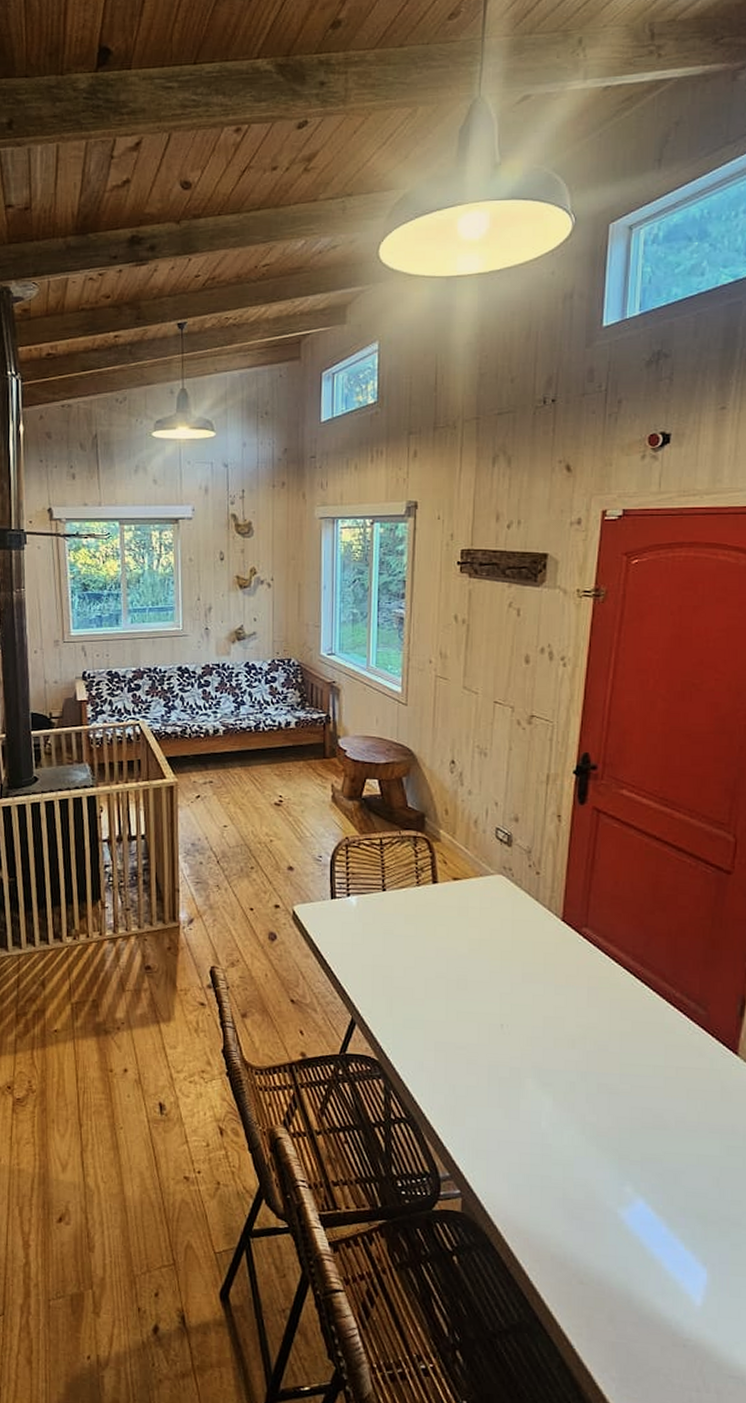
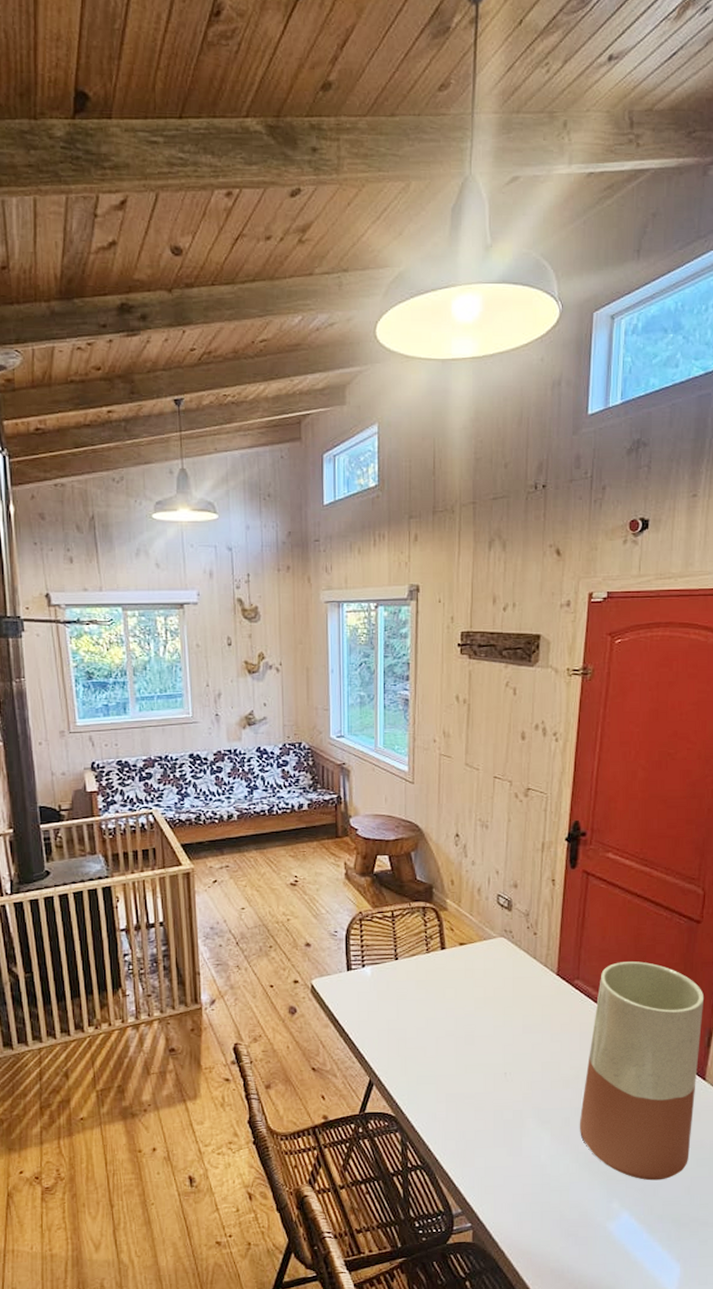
vase: none [586,911,737,1167] -> present [579,961,705,1181]

